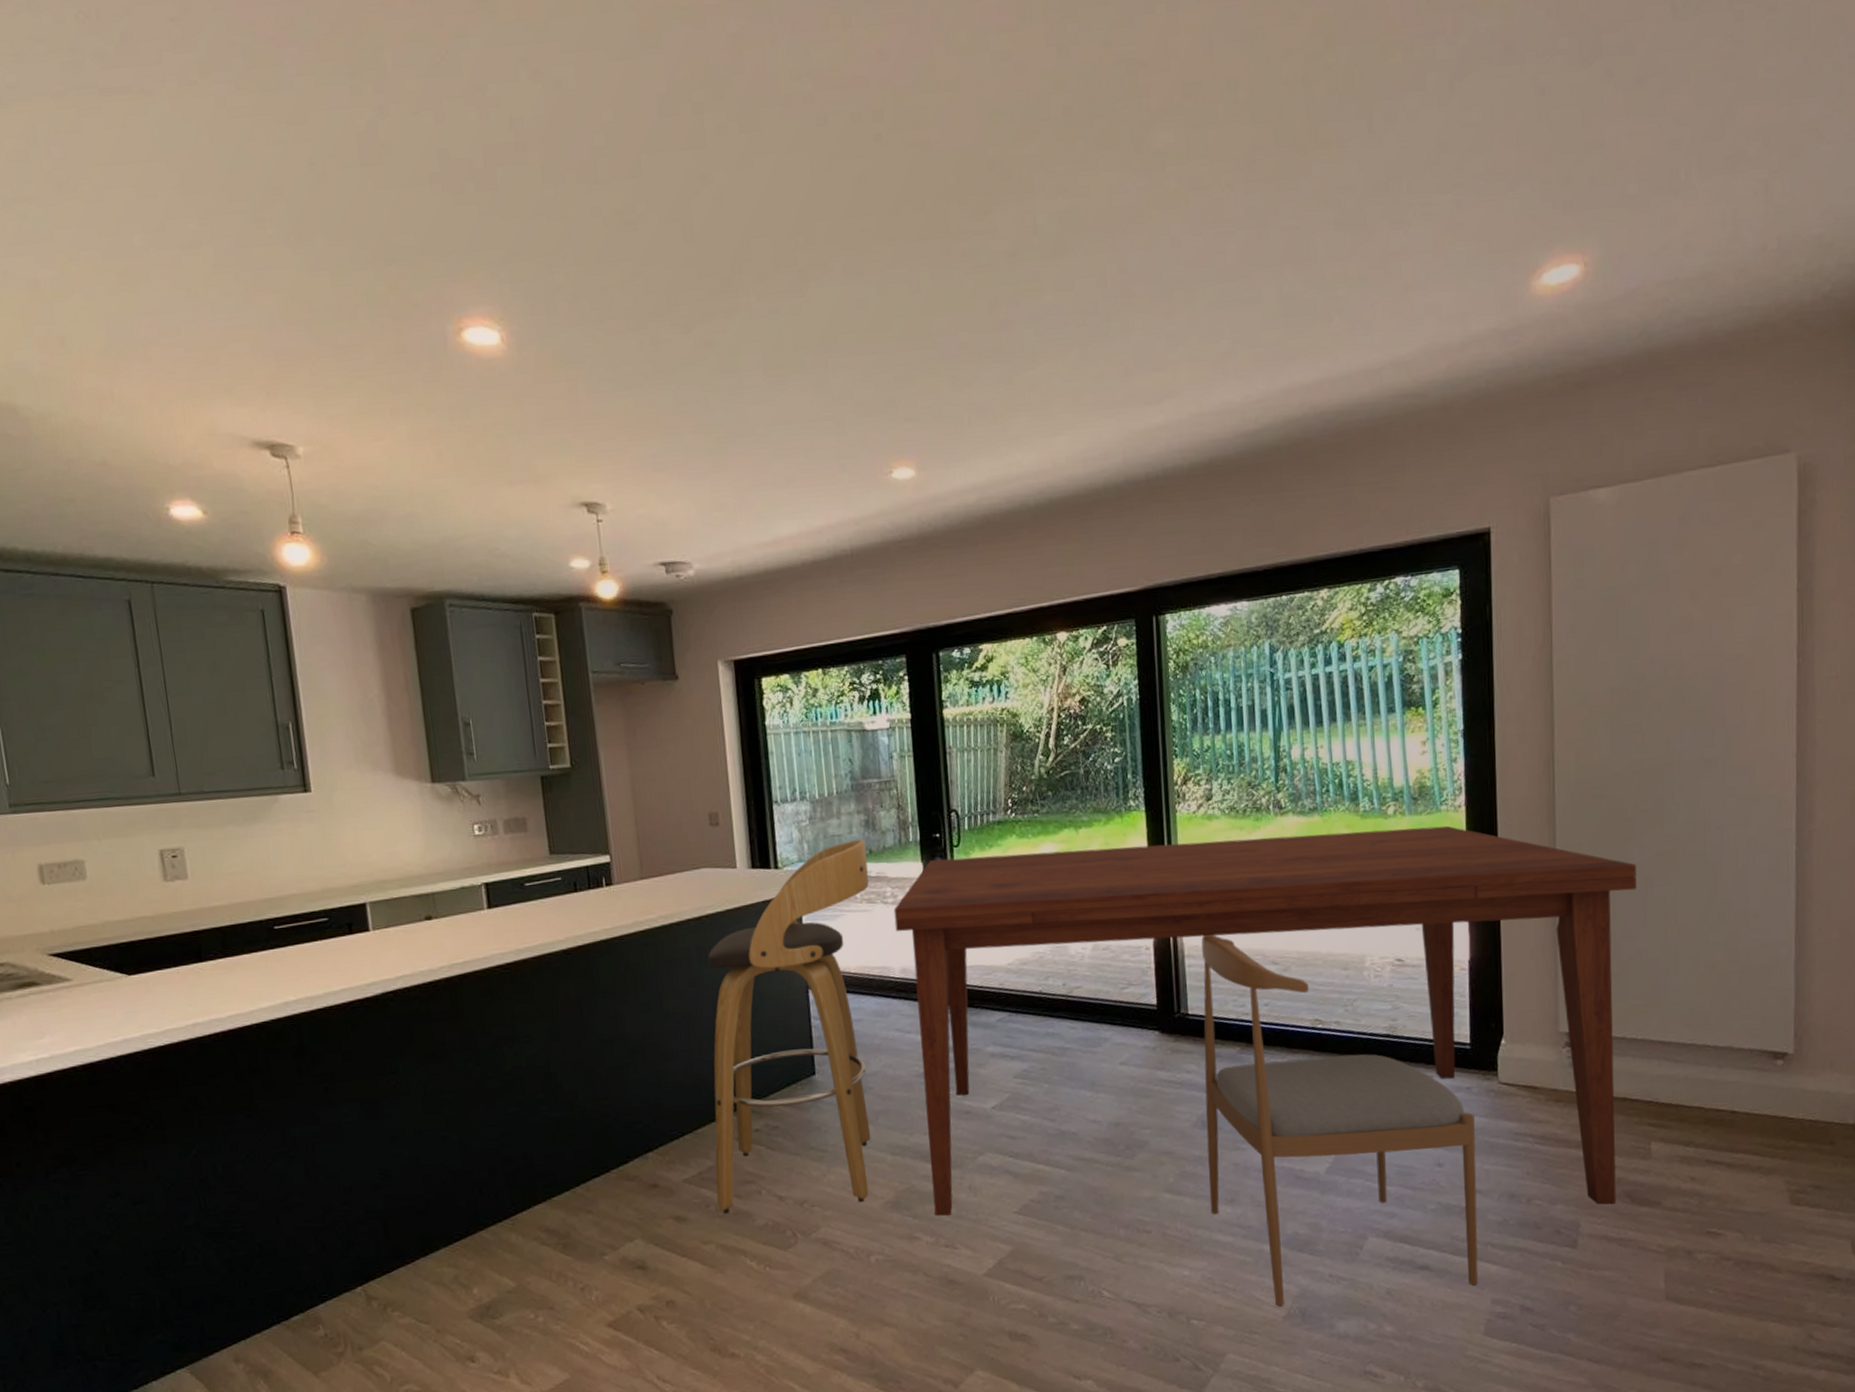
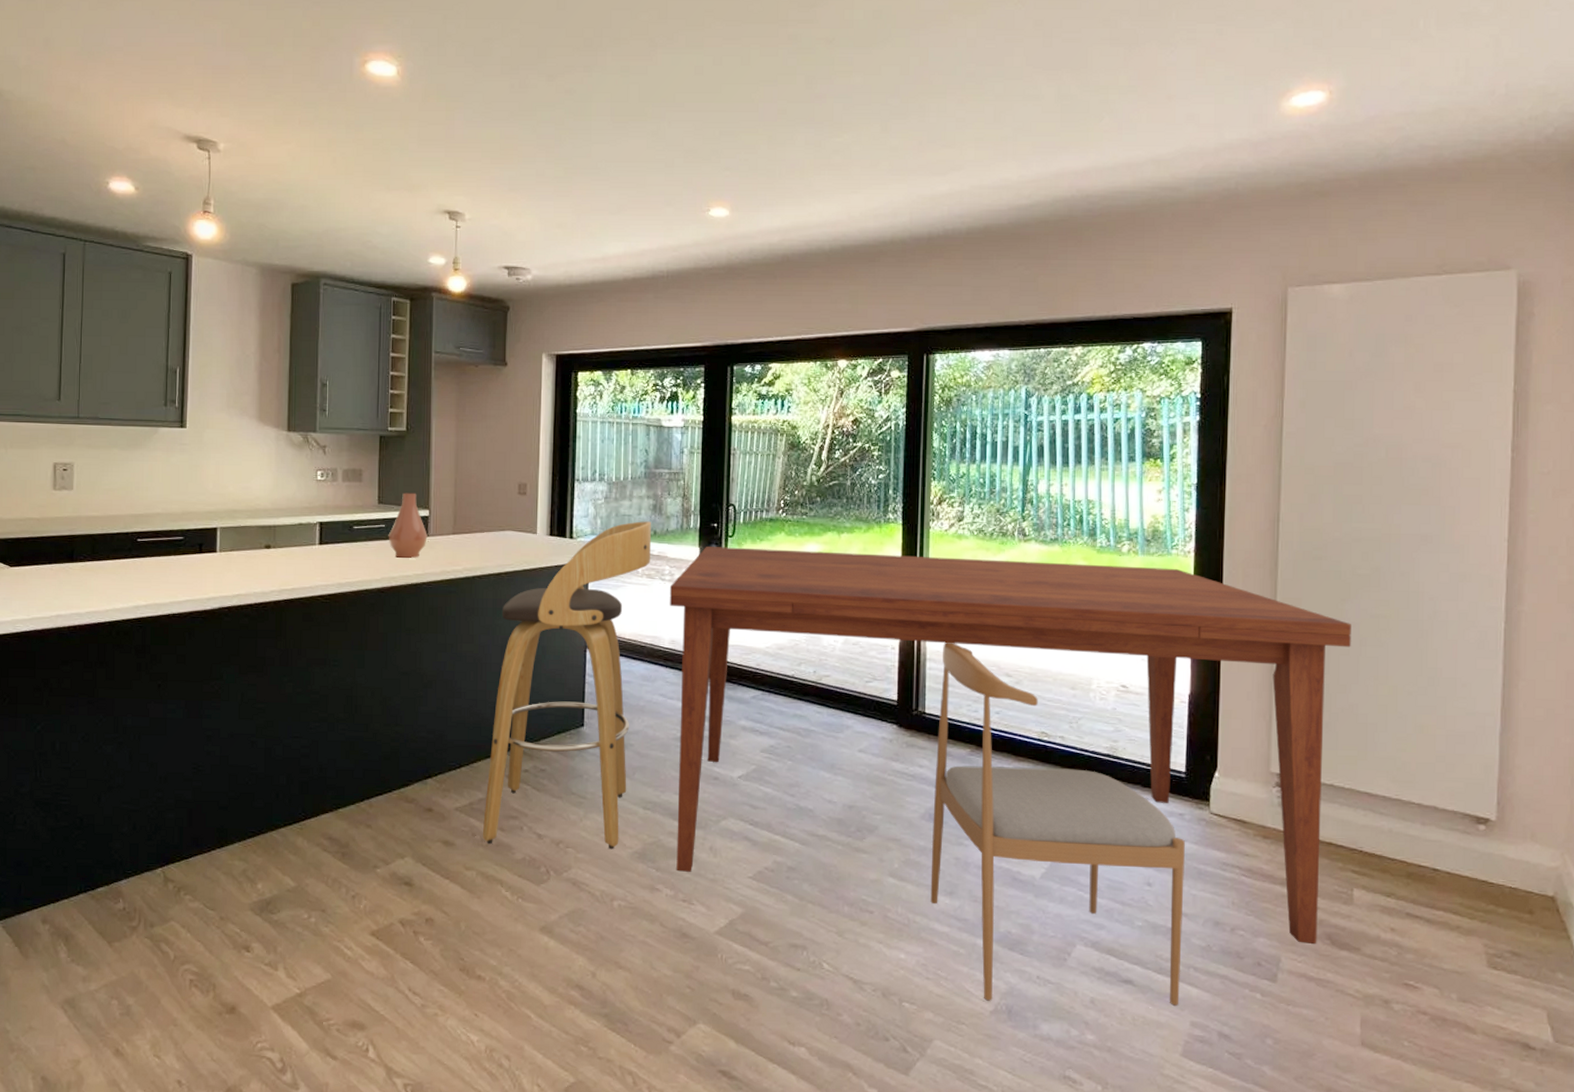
vase: none [566,837,612,914] -> present [388,492,428,559]

